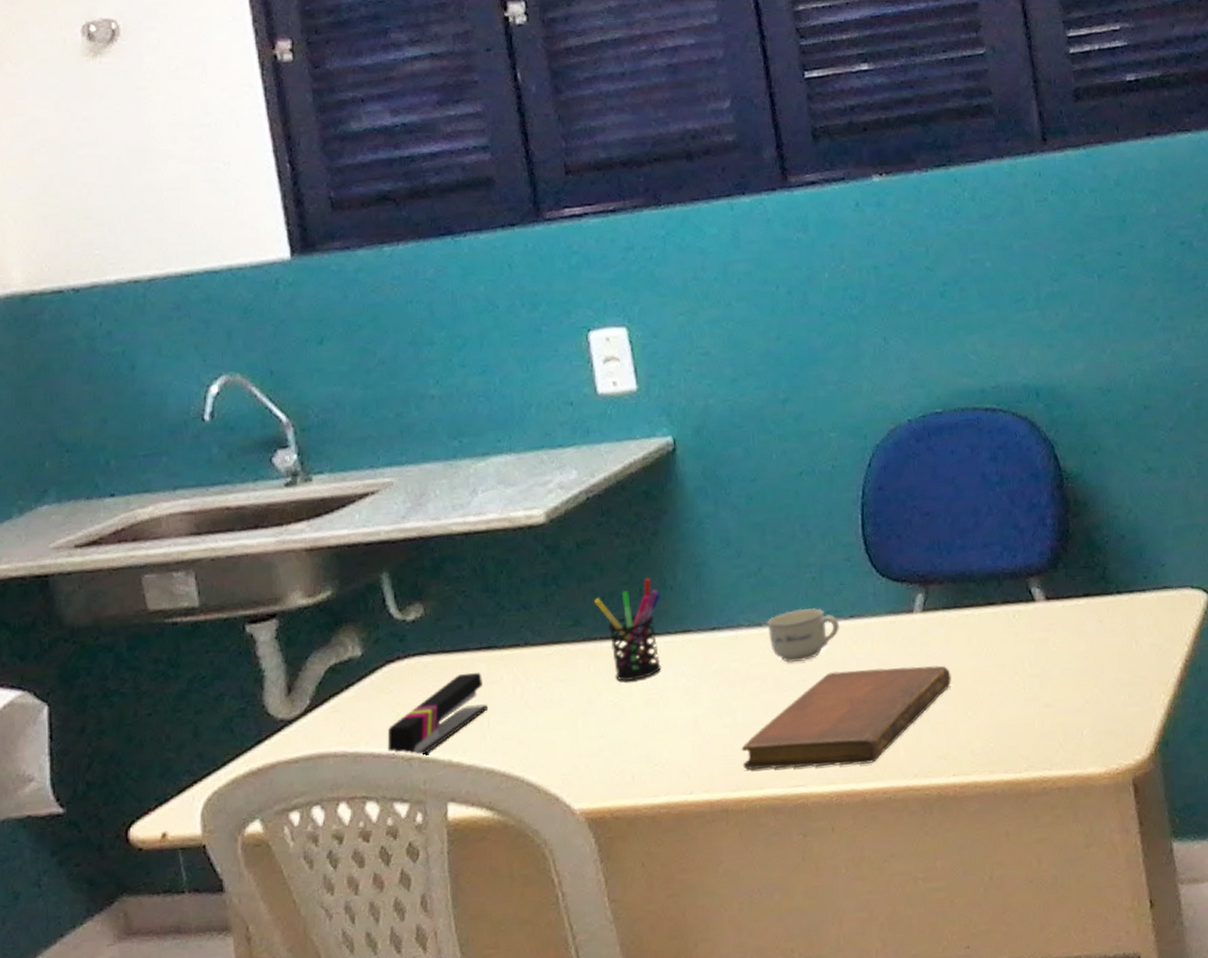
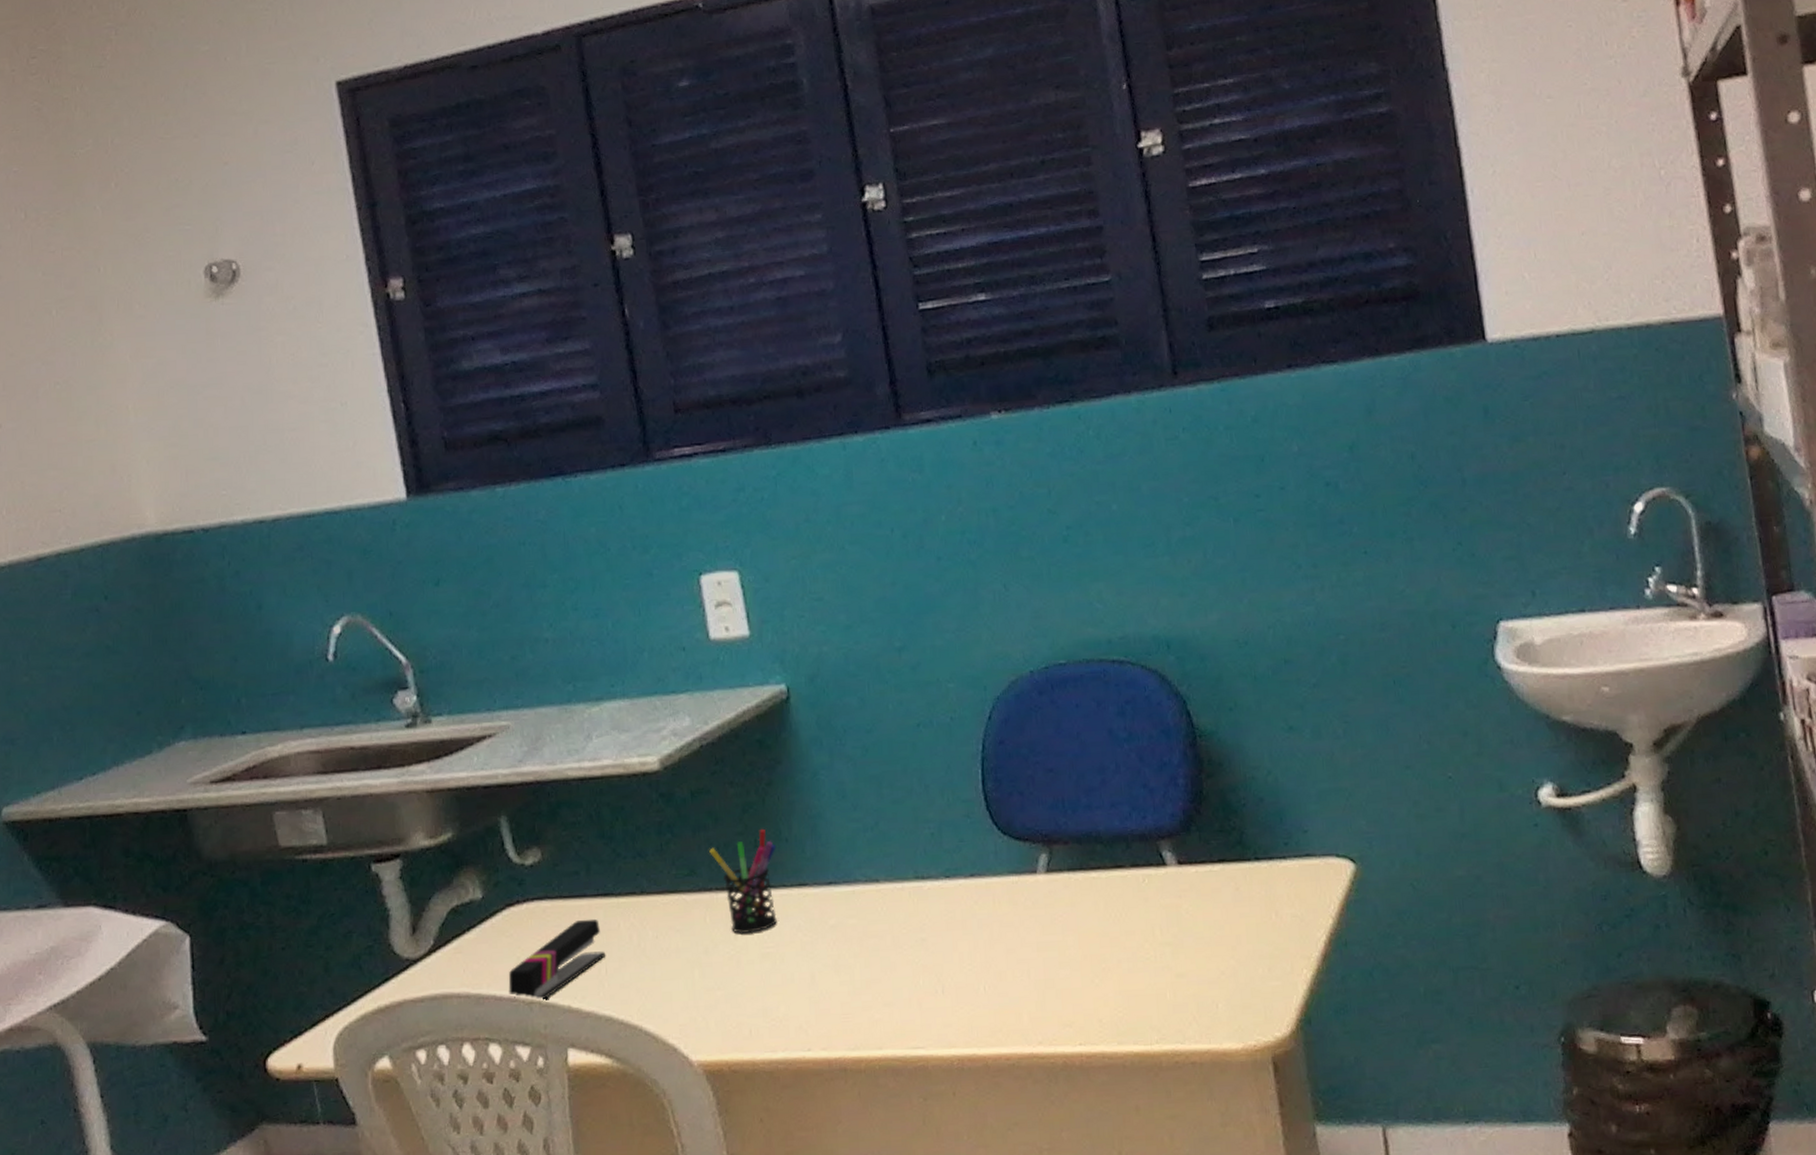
notebook: present [741,665,952,770] -> none [859,929,1077,1030]
cup: present [767,608,840,663] -> none [884,865,961,922]

